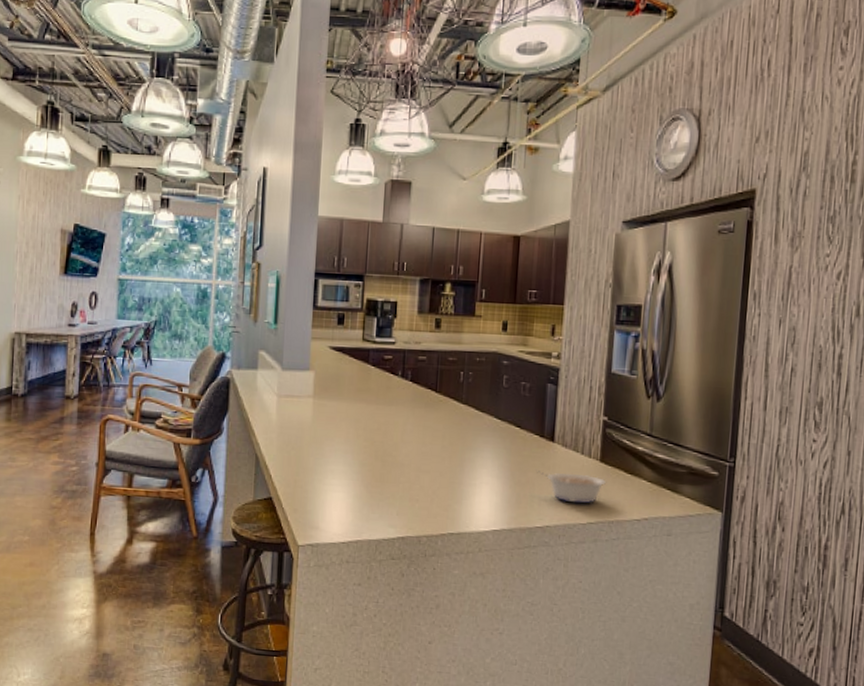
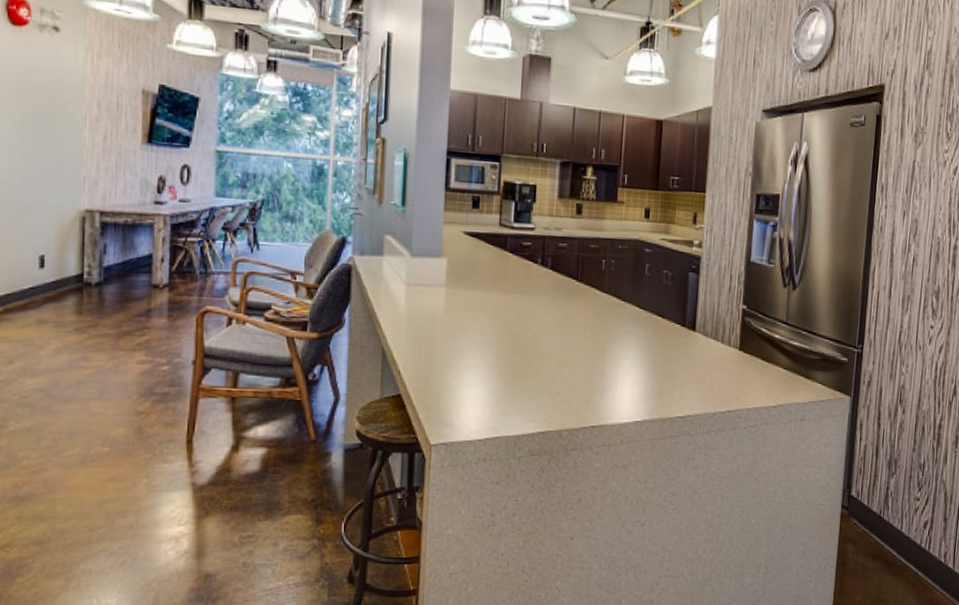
legume: present [536,469,607,504] -> none [677,359,746,392]

